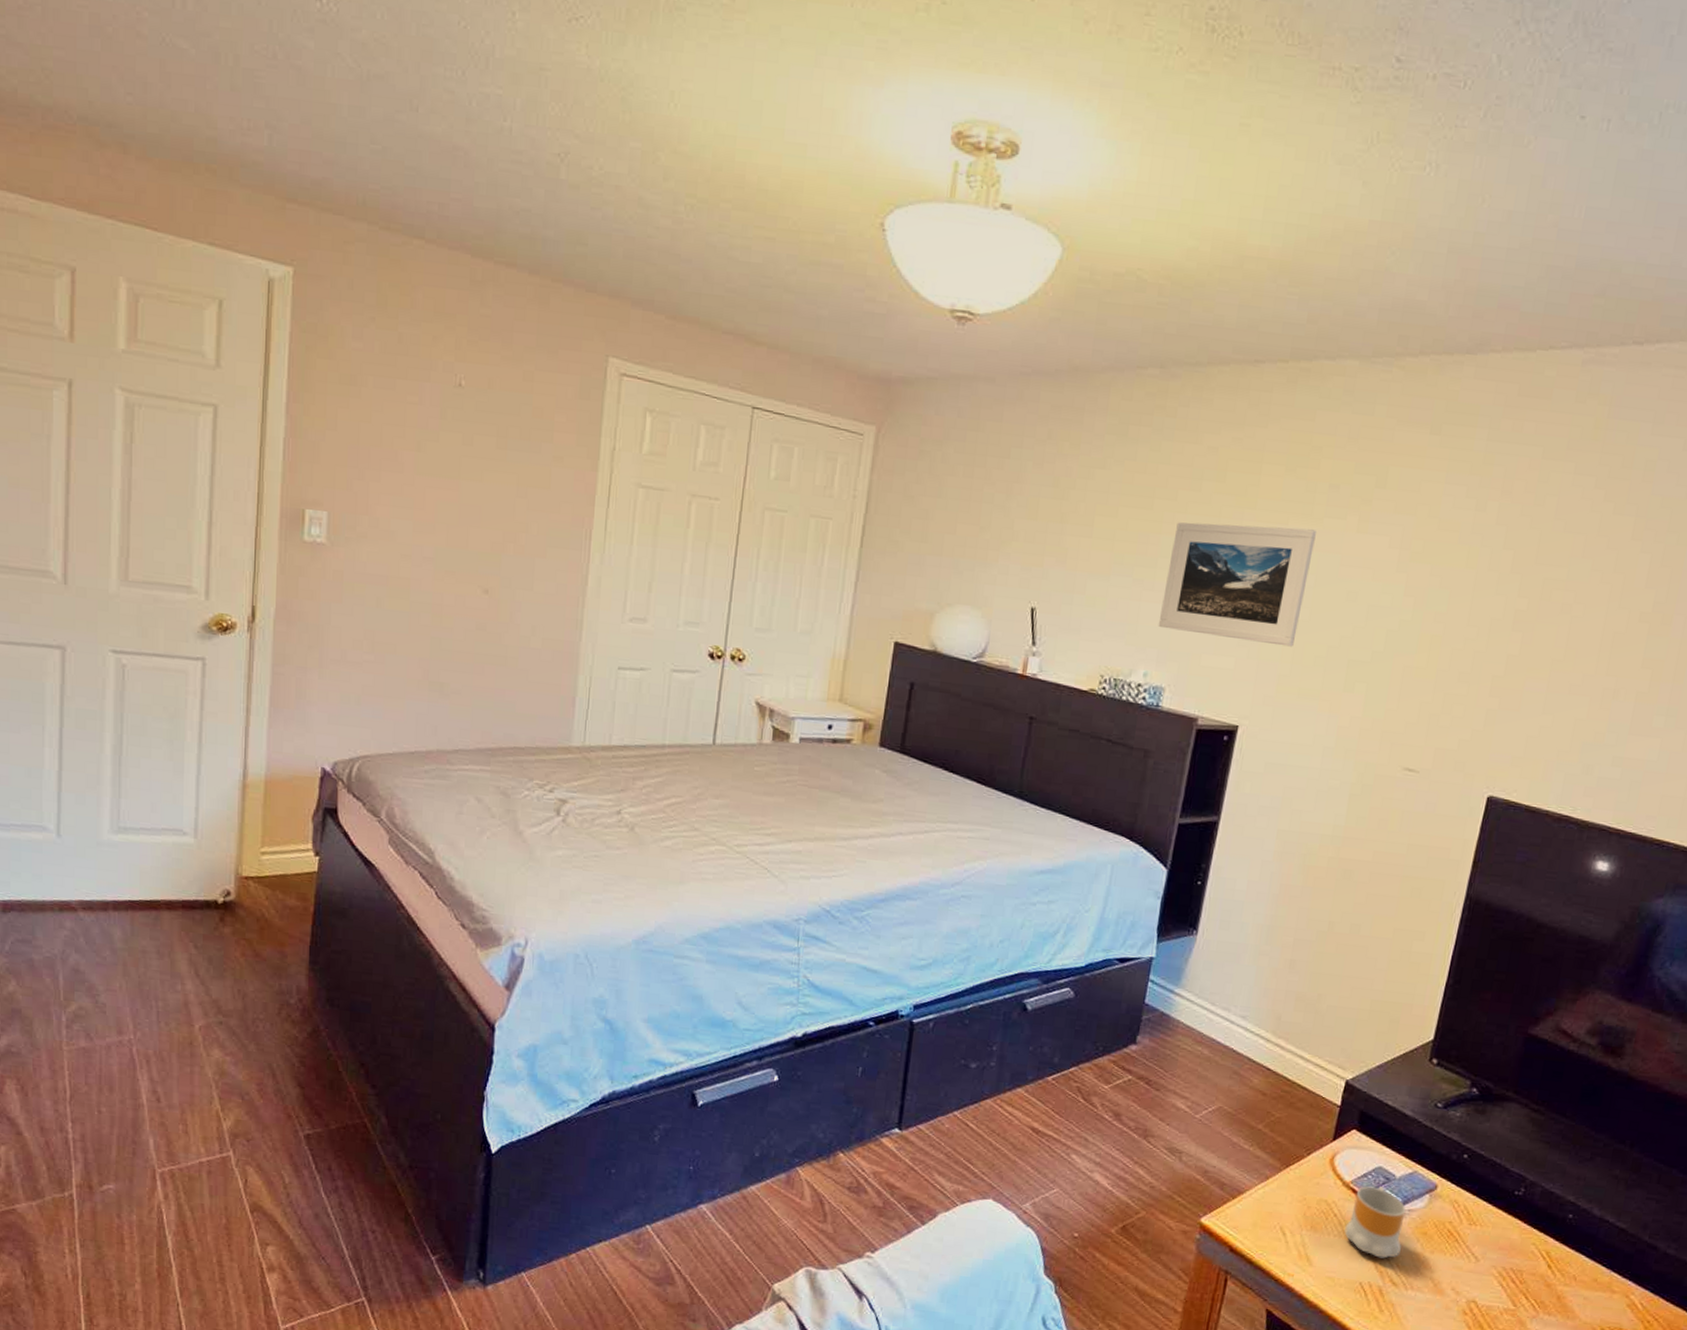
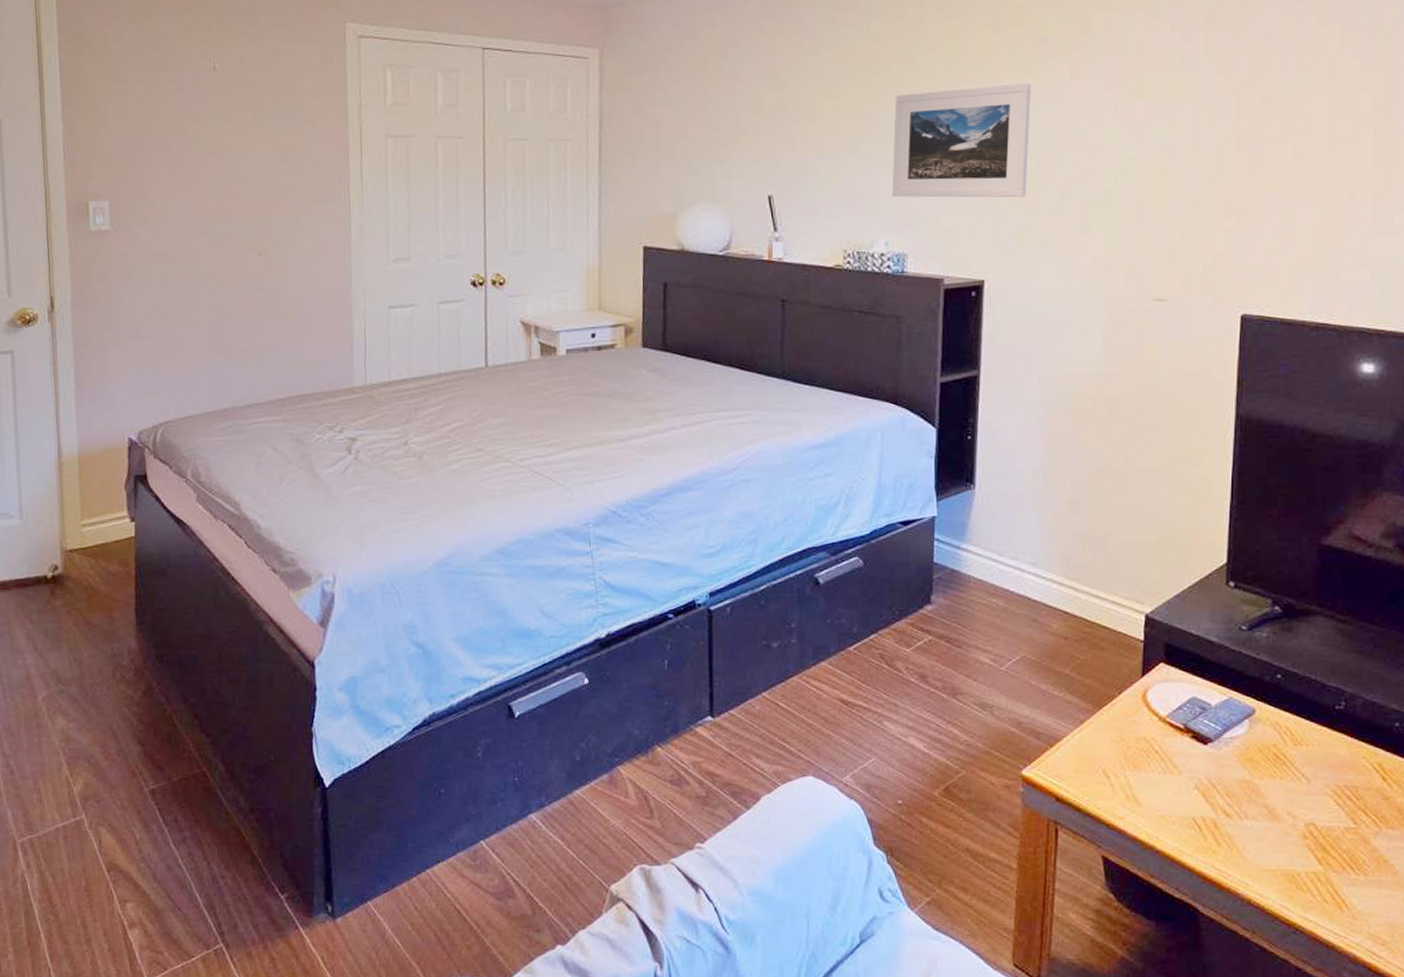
mug: present [1344,1186,1406,1259] -> none [1168,717,1228,790]

